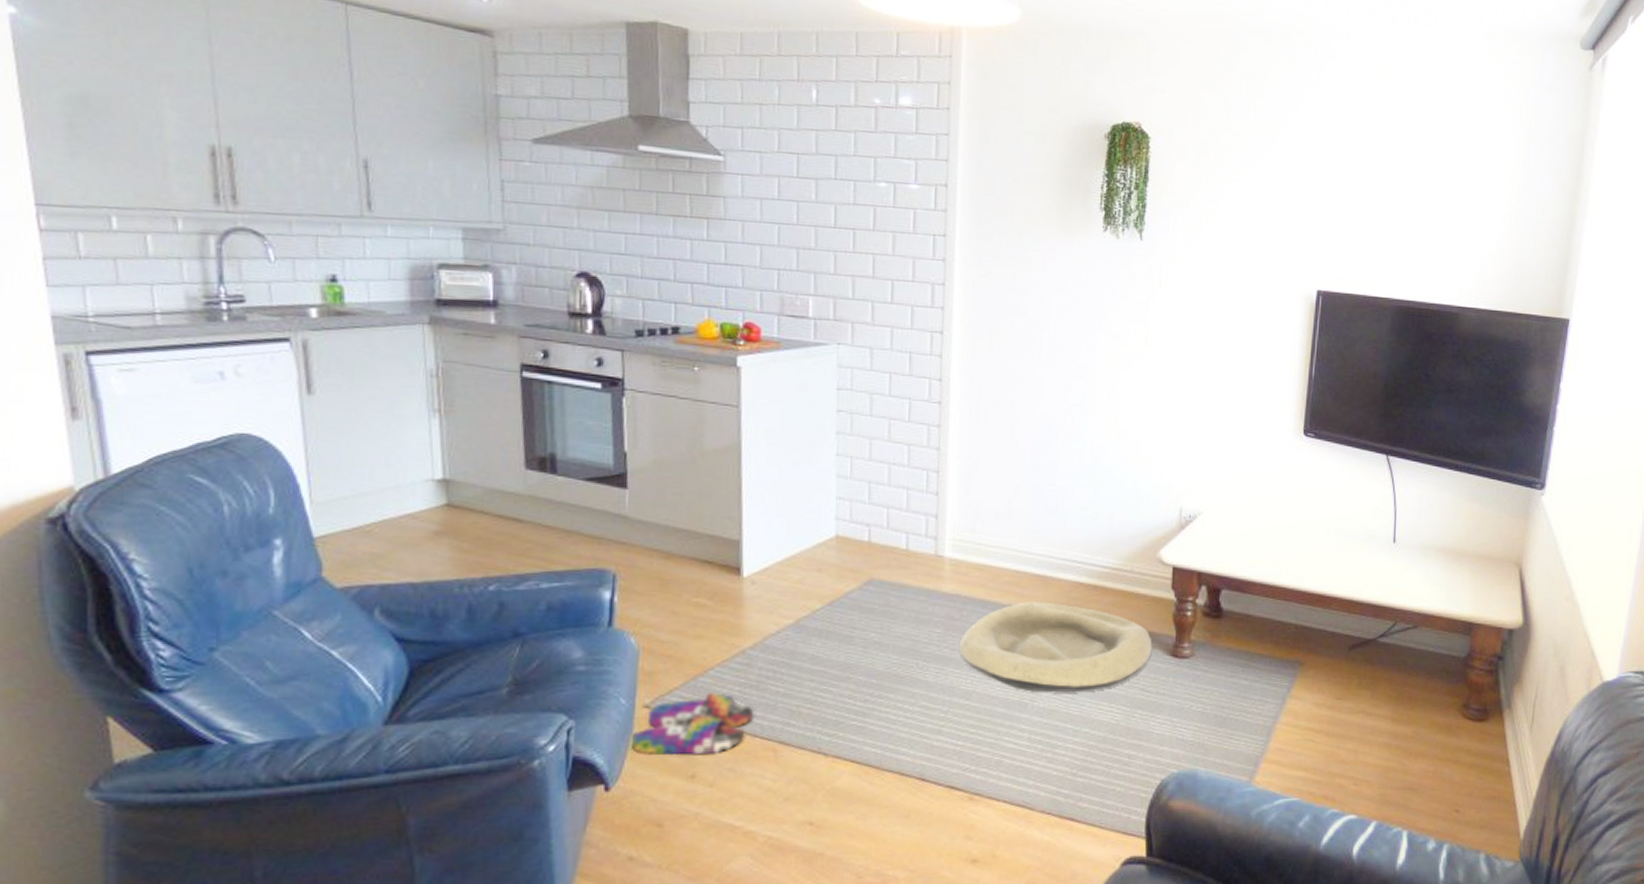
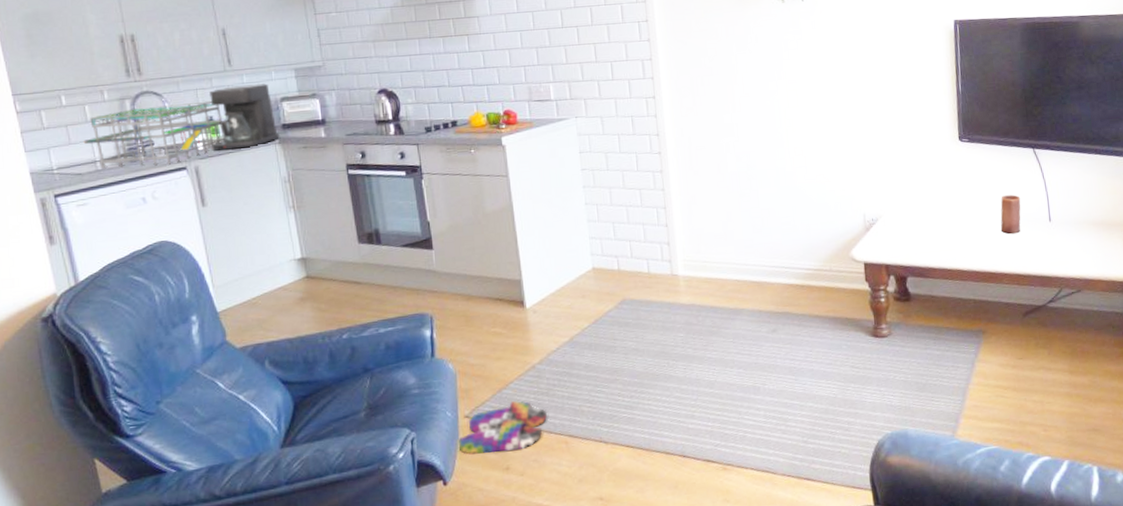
architectural model: none [139,249,351,332] -> present [83,100,225,169]
coffee maker: none [331,238,431,325] -> present [209,83,280,151]
dog bed: present [960,602,1153,693] -> none [699,303,856,378]
candle: none [1338,506,1365,553] -> present [1000,195,1021,234]

